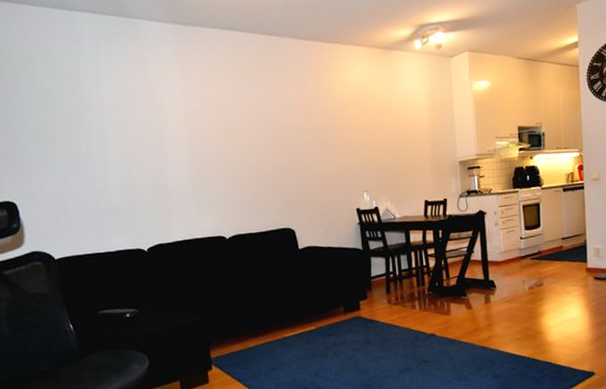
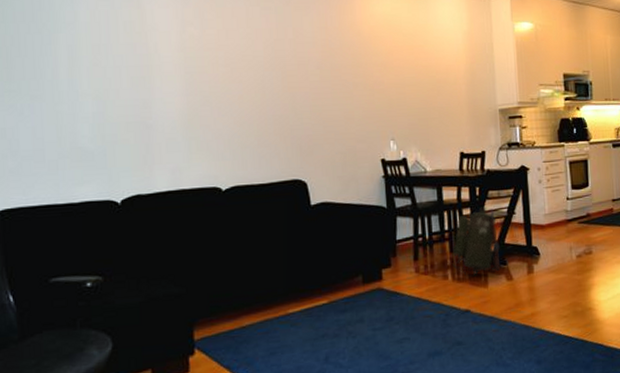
backpack: none [418,247,461,307] -> present [451,207,500,278]

